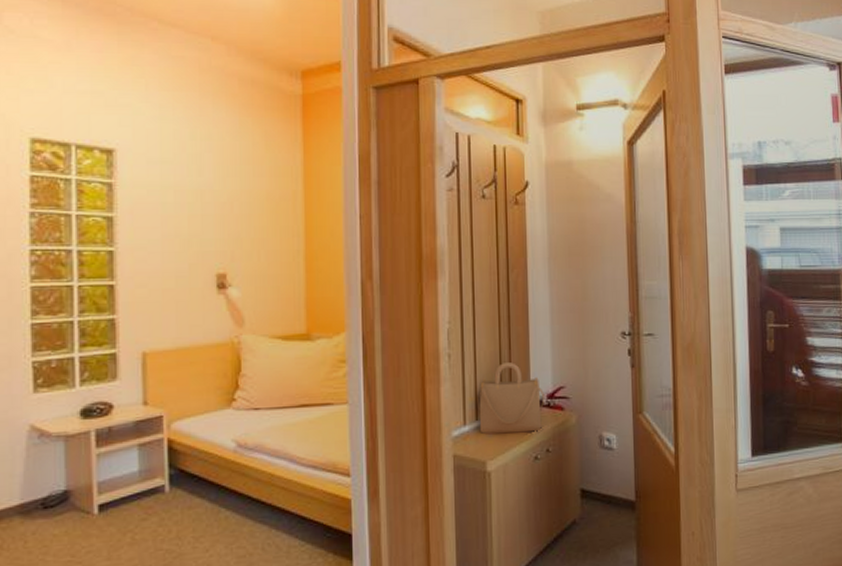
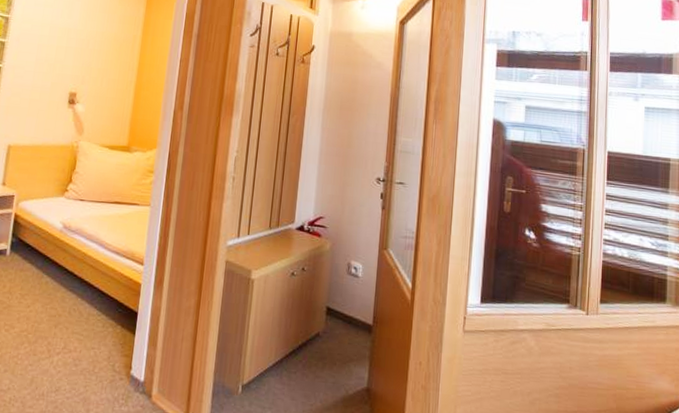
handbag: present [477,362,545,434] -> none [249,190,307,252]

